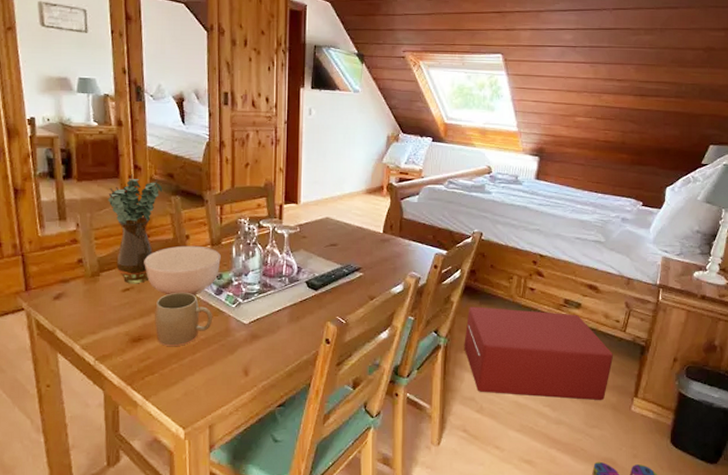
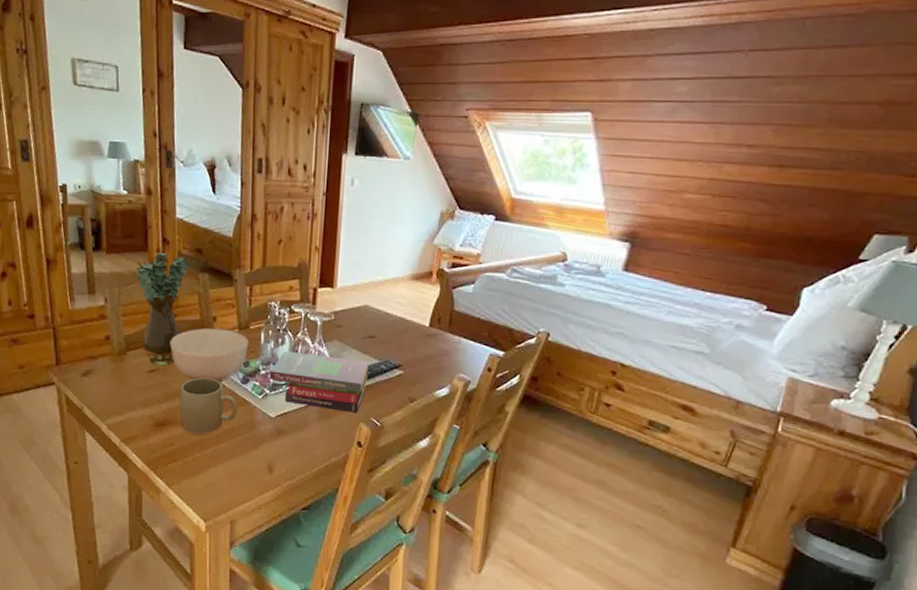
books: none [241,262,333,313] -> present [269,350,369,413]
suitcase: present [464,306,614,400] -> none [517,419,709,546]

